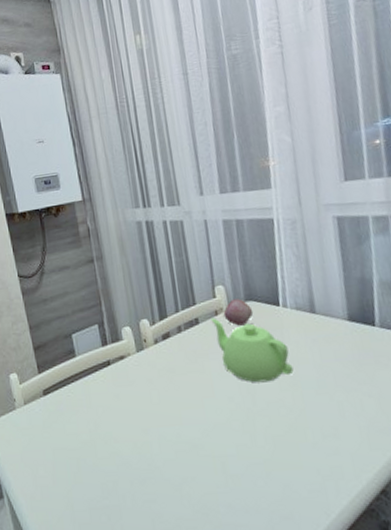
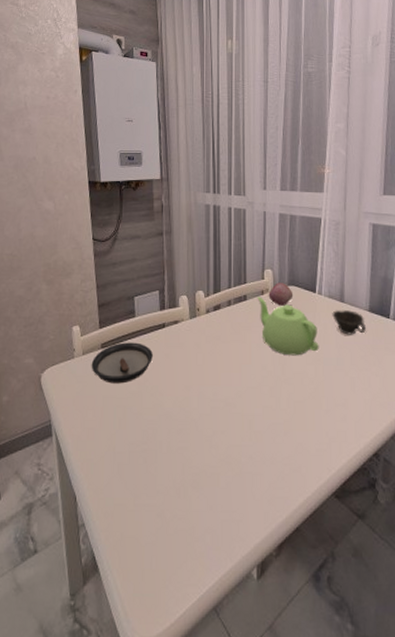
saucer: none [34,385,102,434] -> present [91,342,153,384]
cup: none [303,321,348,352] -> present [332,310,366,335]

